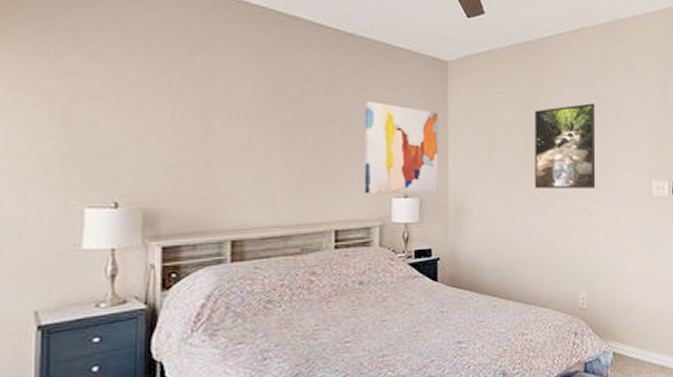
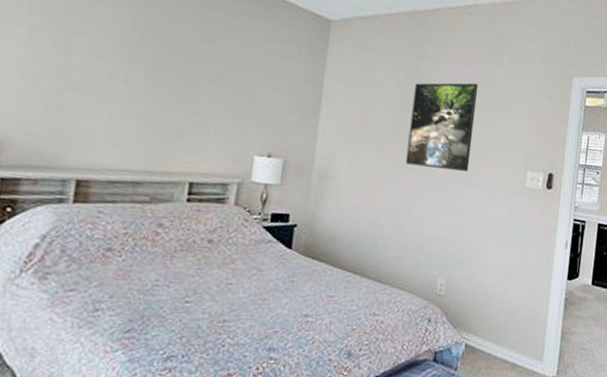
wall art: present [364,100,439,194] -> none [225,50,315,157]

